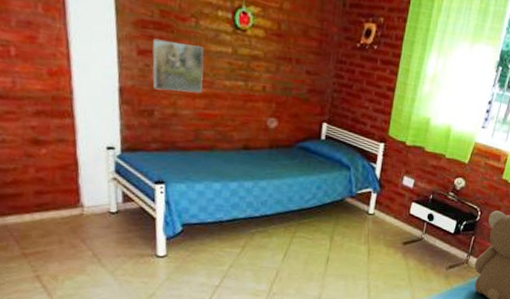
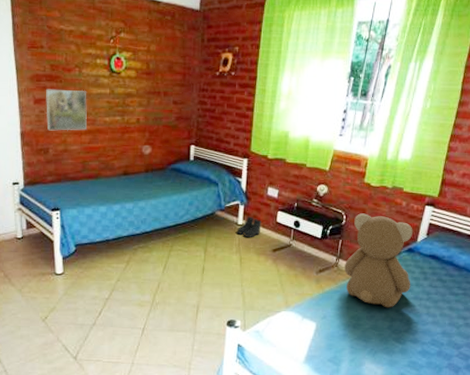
boots: none [366,205,394,229] -> present [236,216,261,238]

